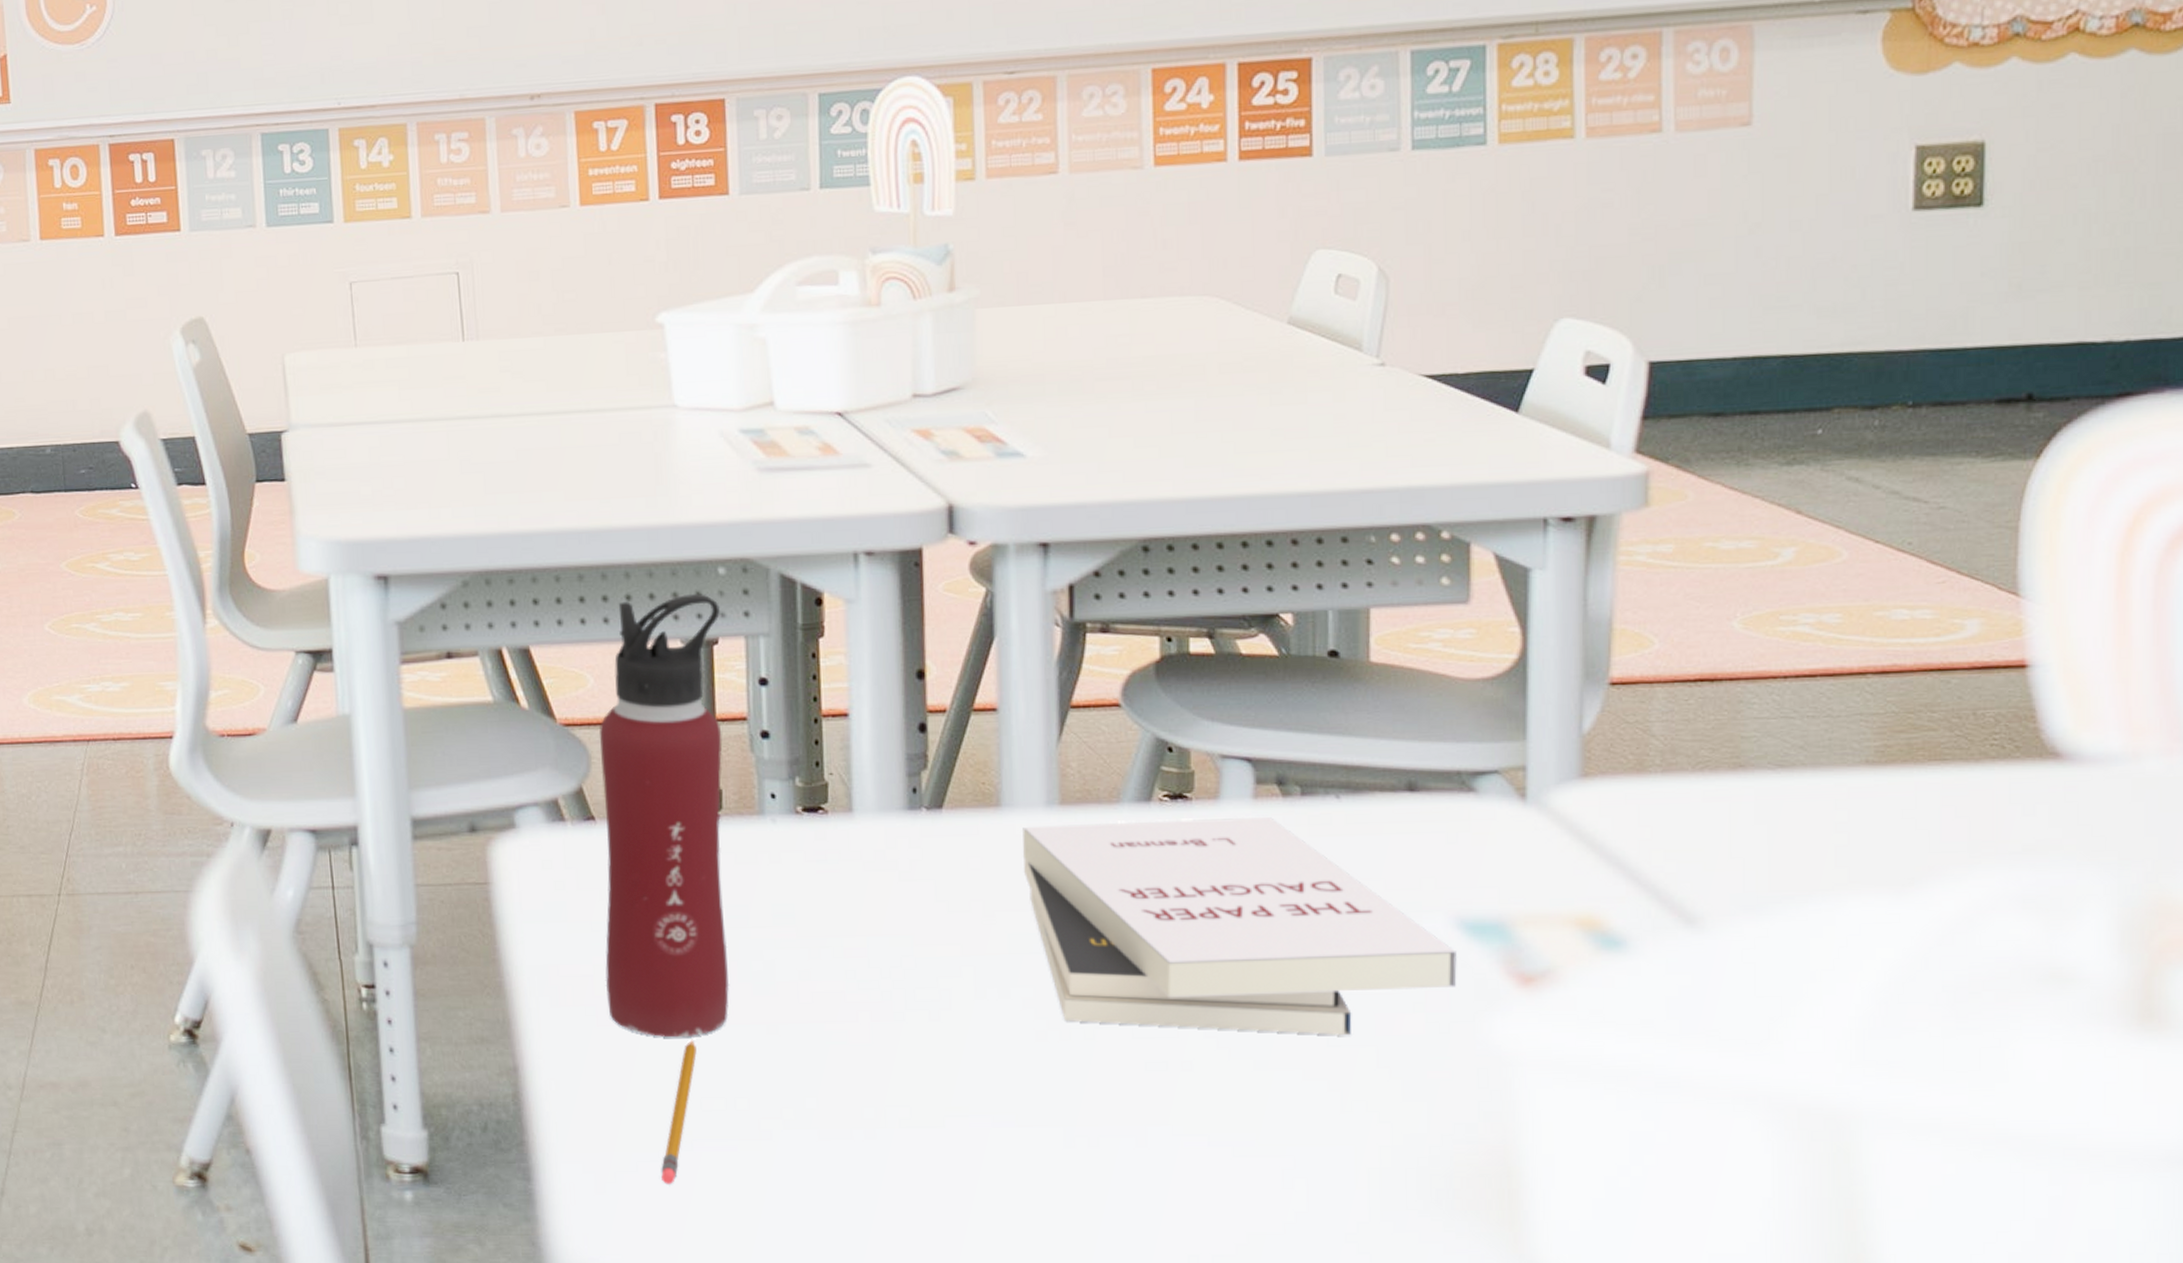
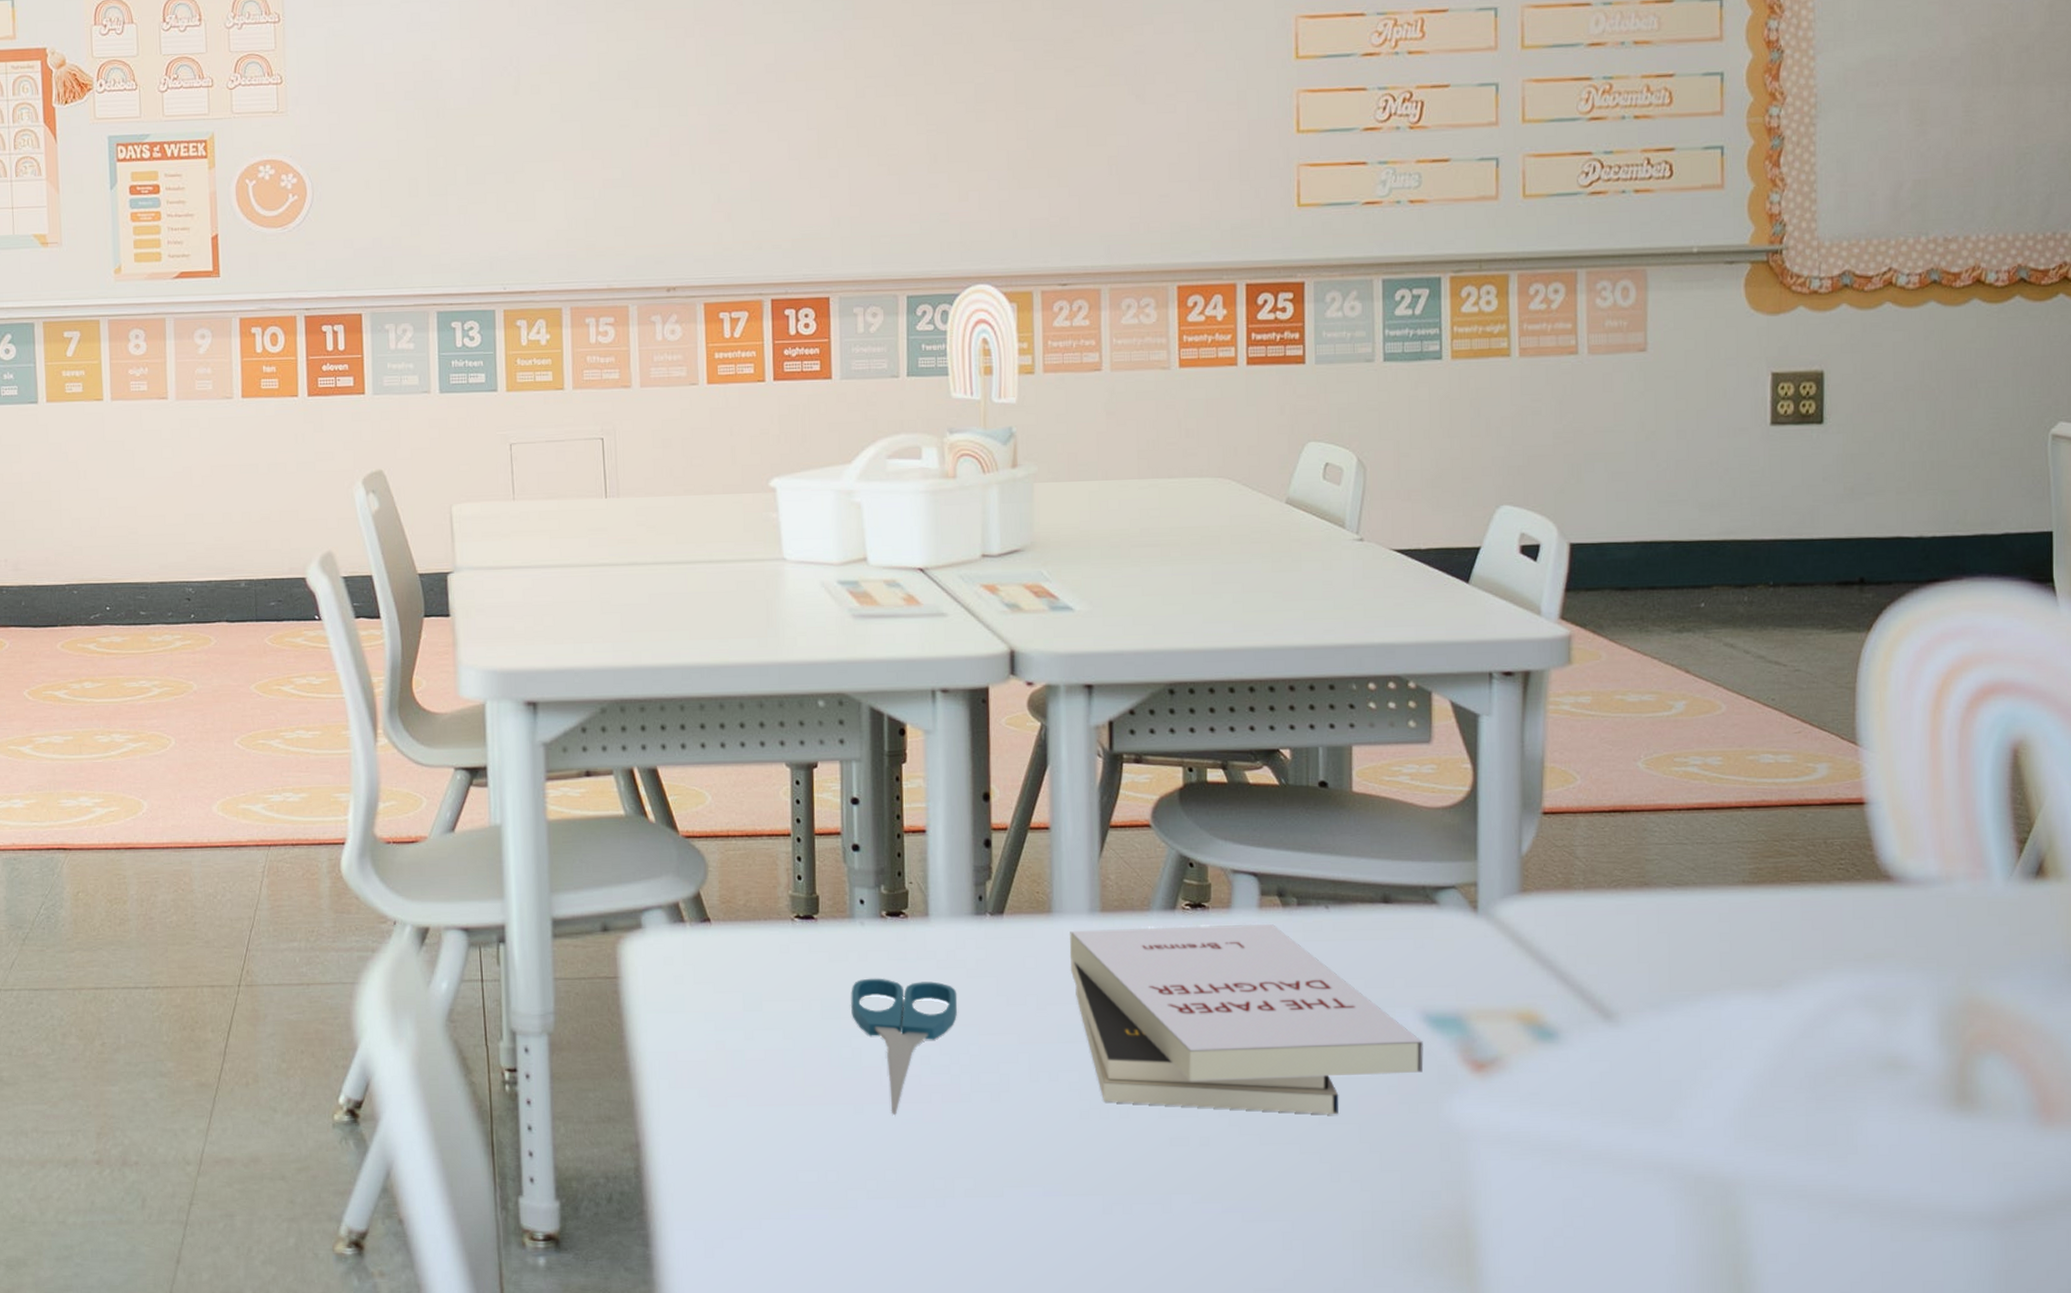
water bottle: present [600,593,730,1037] -> none [716,722,823,1116]
pencil: present [661,1039,697,1184] -> none [762,1118,794,1249]
scissors: none [761,882,888,1035] -> present [851,978,958,1115]

